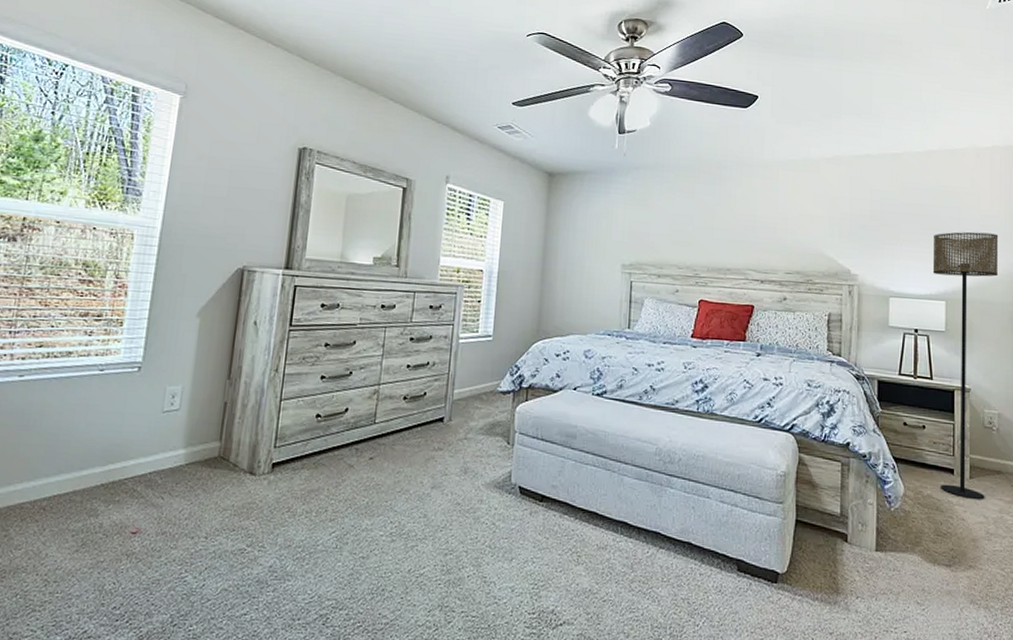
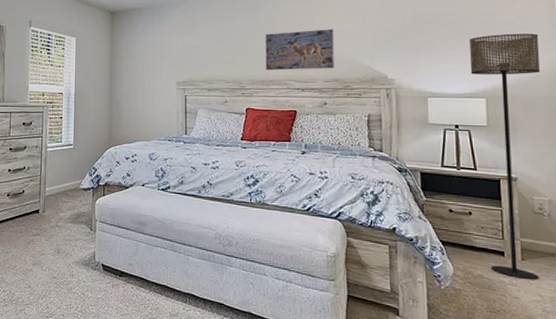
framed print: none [723,212,799,260] -> present [265,29,335,71]

